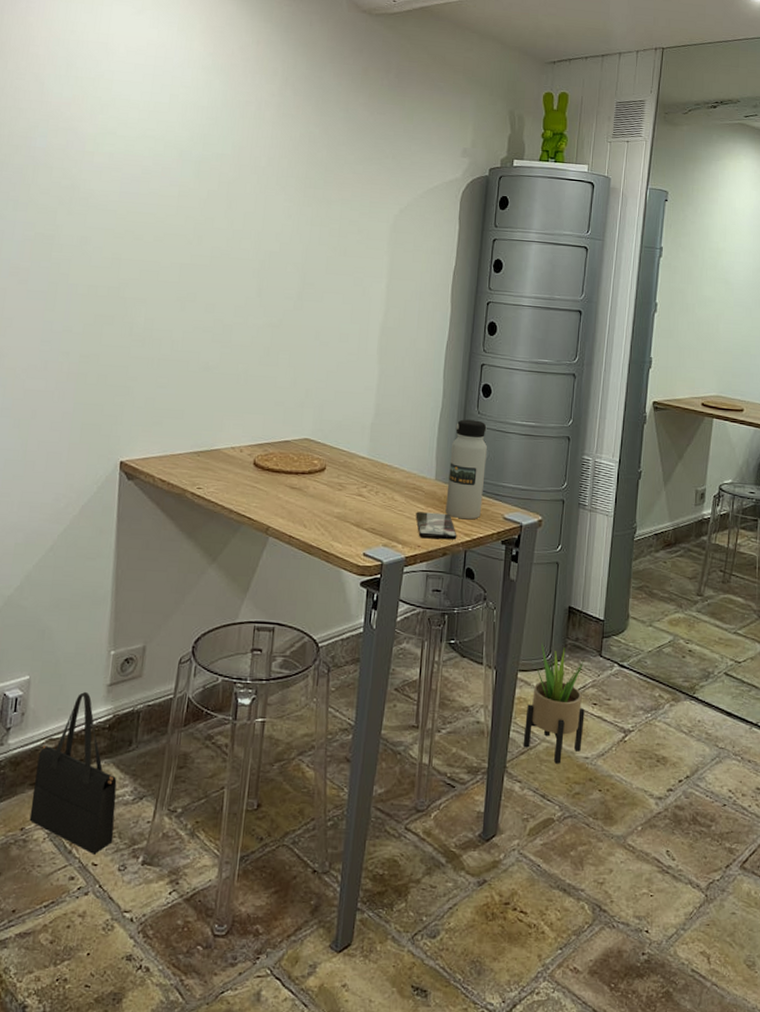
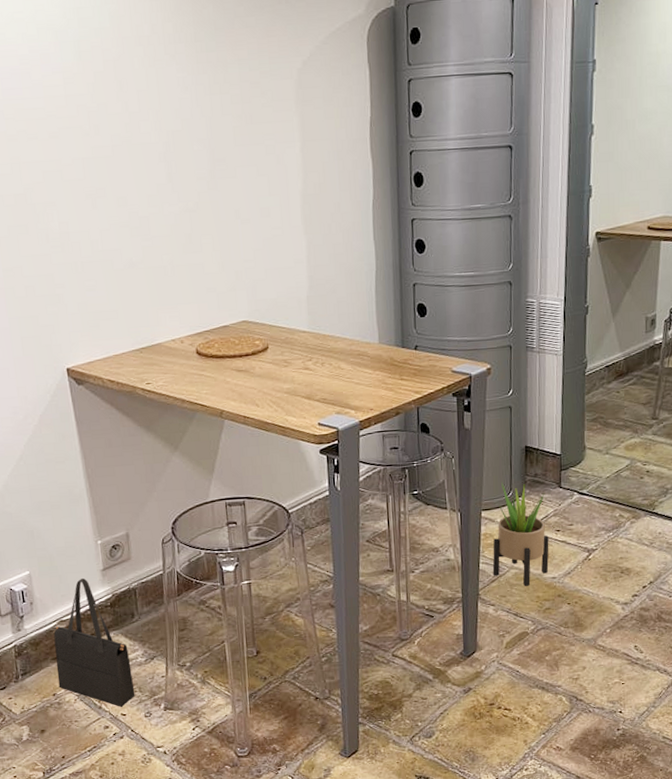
smartphone: present [415,512,457,540] -> none [364,374,408,402]
water bottle: present [445,419,487,520] -> none [391,278,429,378]

